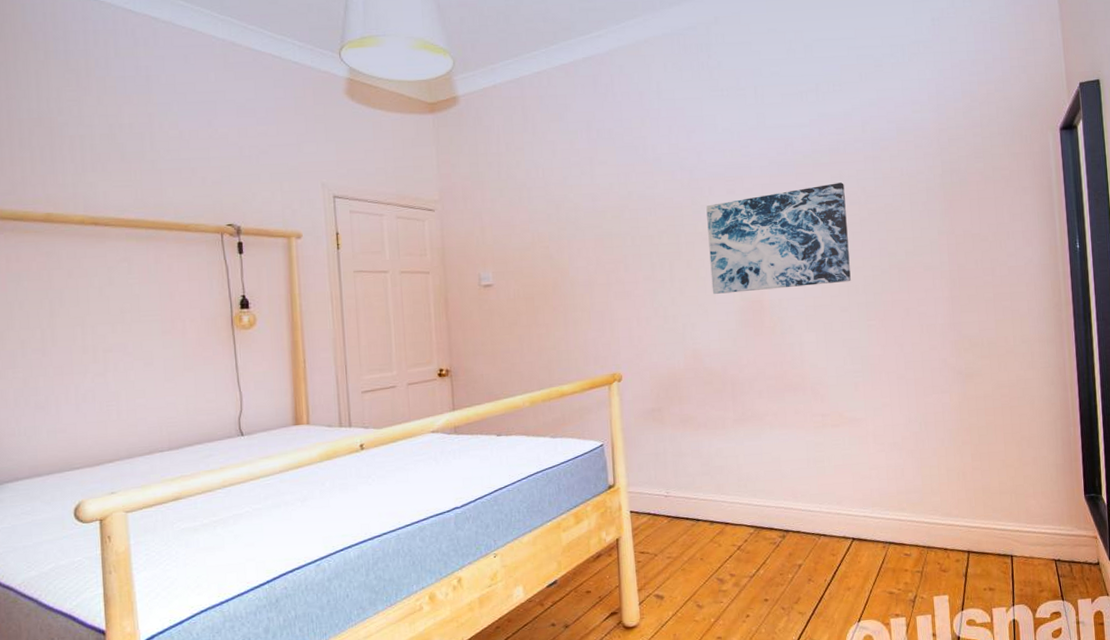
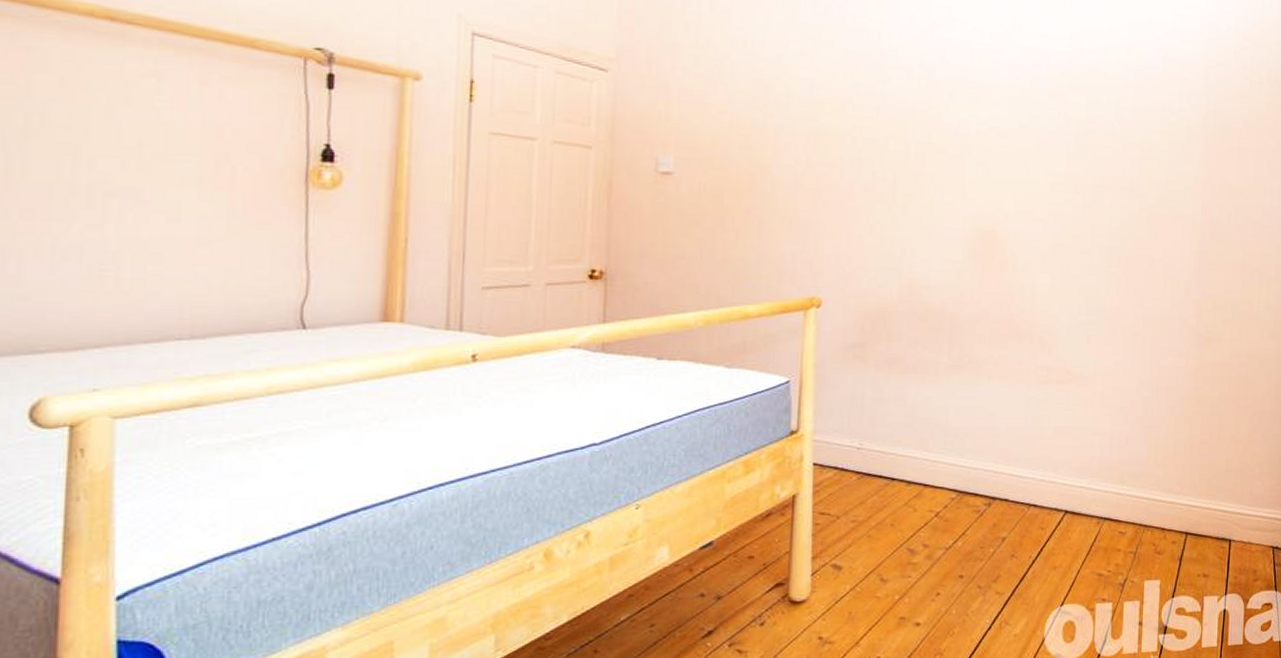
wall art: present [706,182,851,294] -> none [940,108,1101,222]

